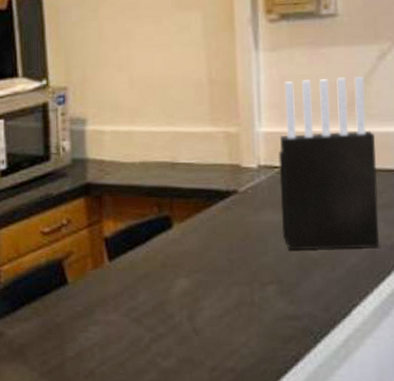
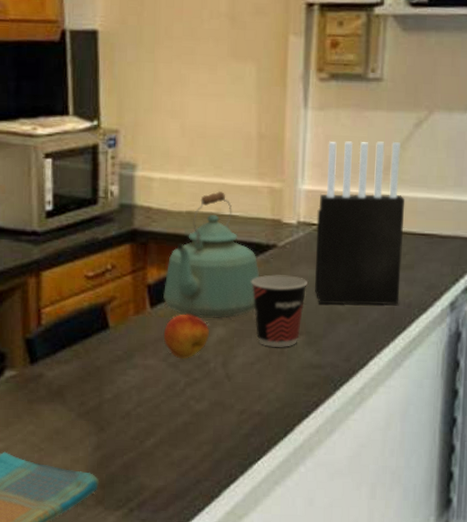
kettle: none [121,140,221,271] -> present [163,191,259,319]
fruit: none [124,267,173,314] -> present [163,315,210,359]
cup: none [212,221,274,298] -> present [251,274,308,347]

